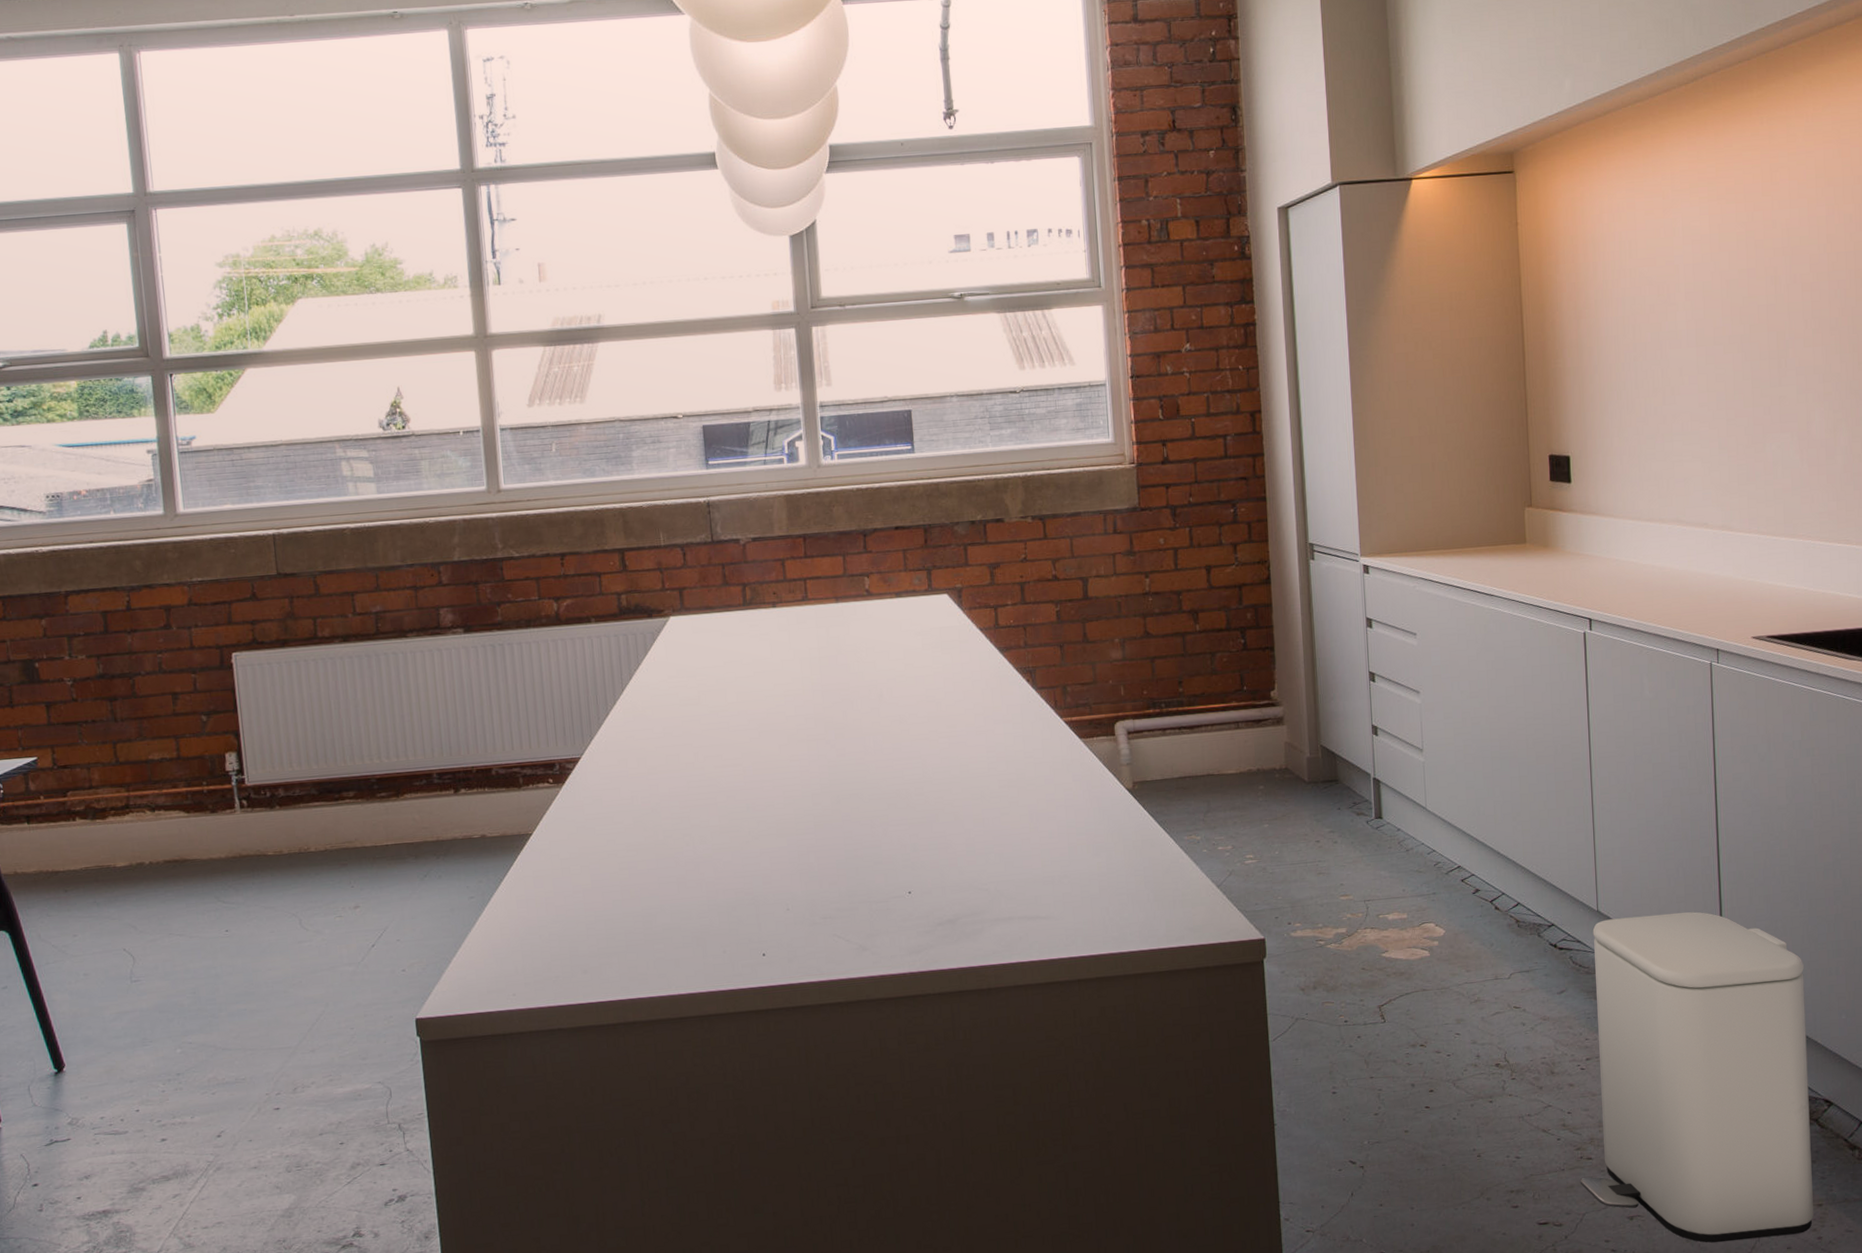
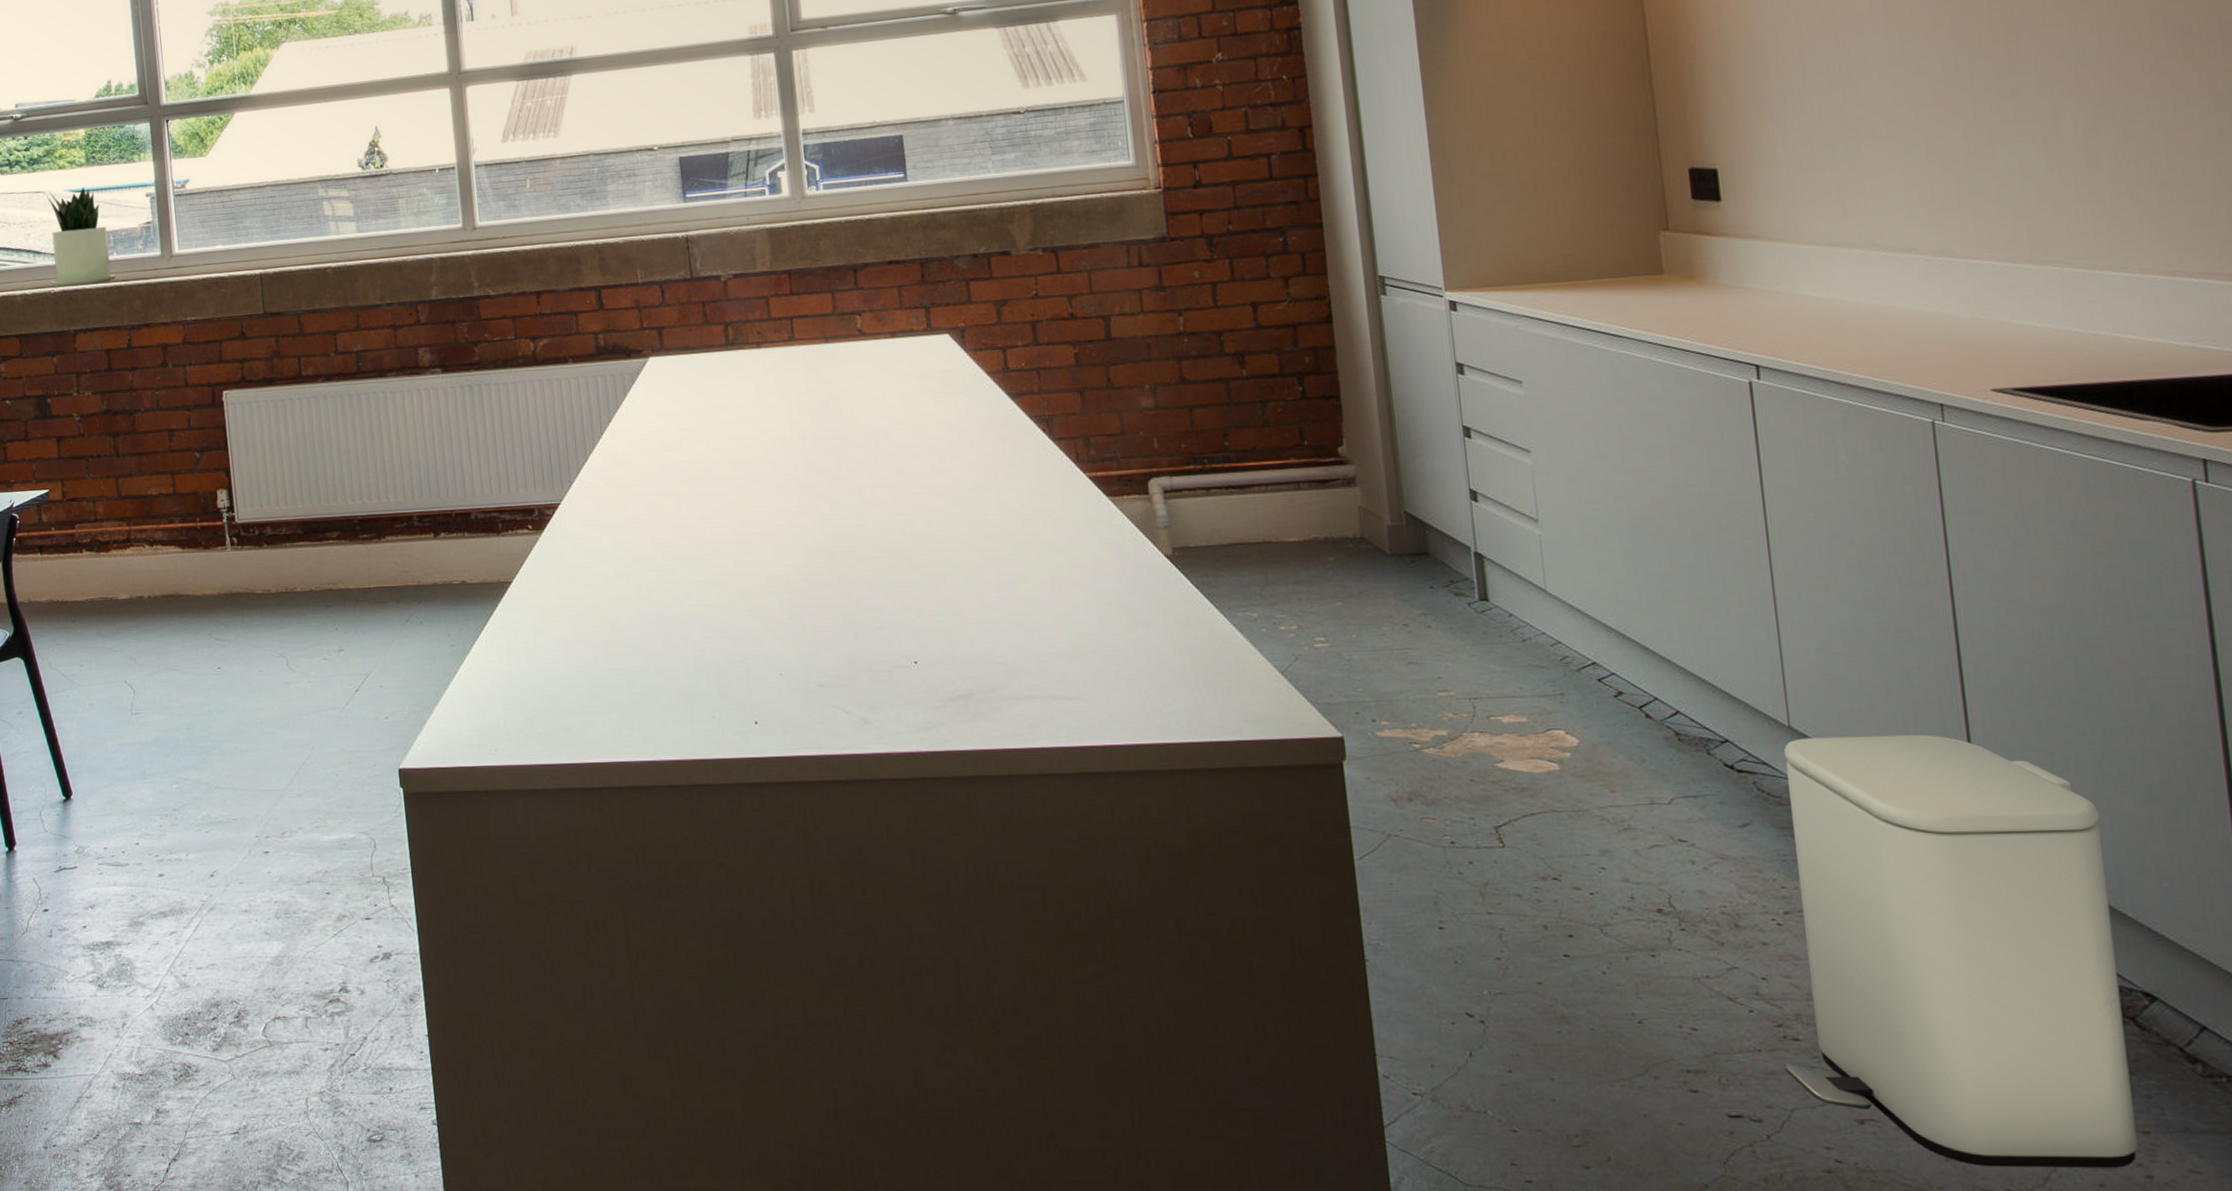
planter: none [34,442,114,546] -> present [47,187,117,287]

